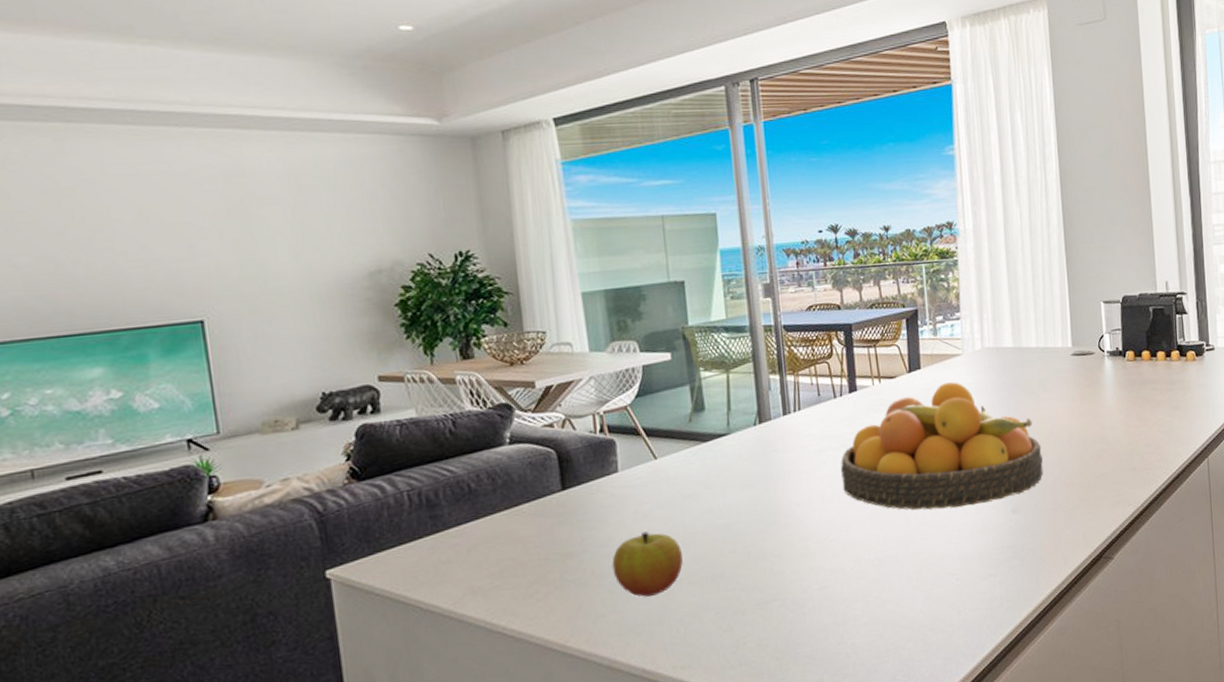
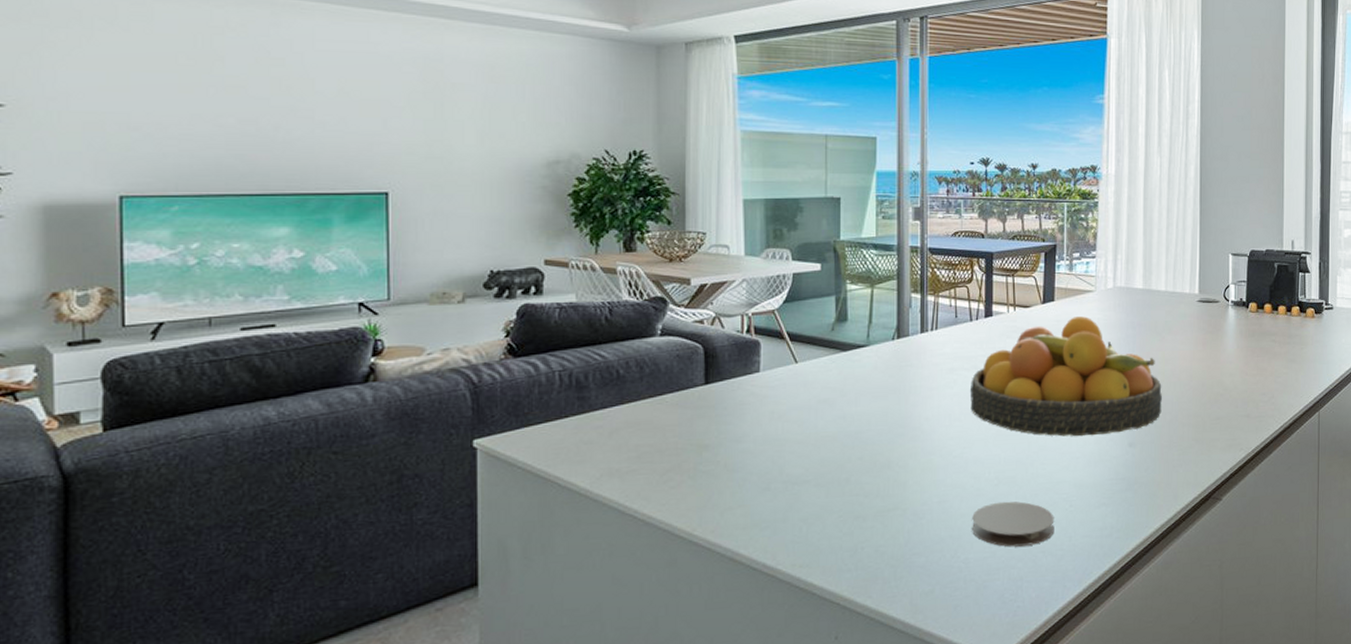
apple: present [612,531,683,597] -> none [744,431,813,494]
coaster: none [855,580,942,628] -> present [972,501,1054,547]

